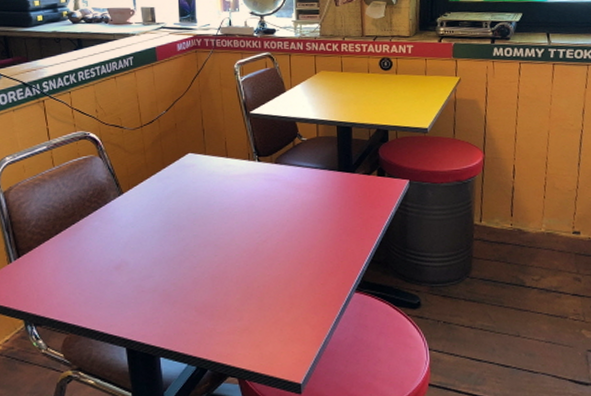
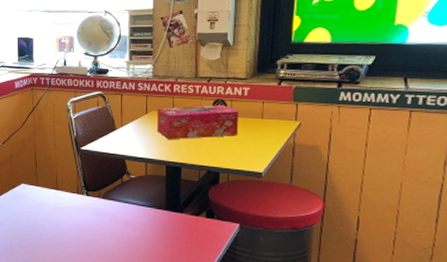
tissue box: none [326,63,405,100] -> present [156,105,239,140]

